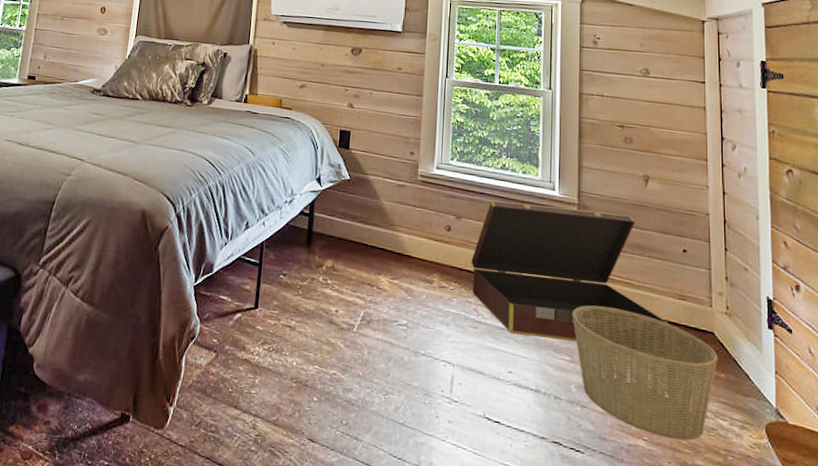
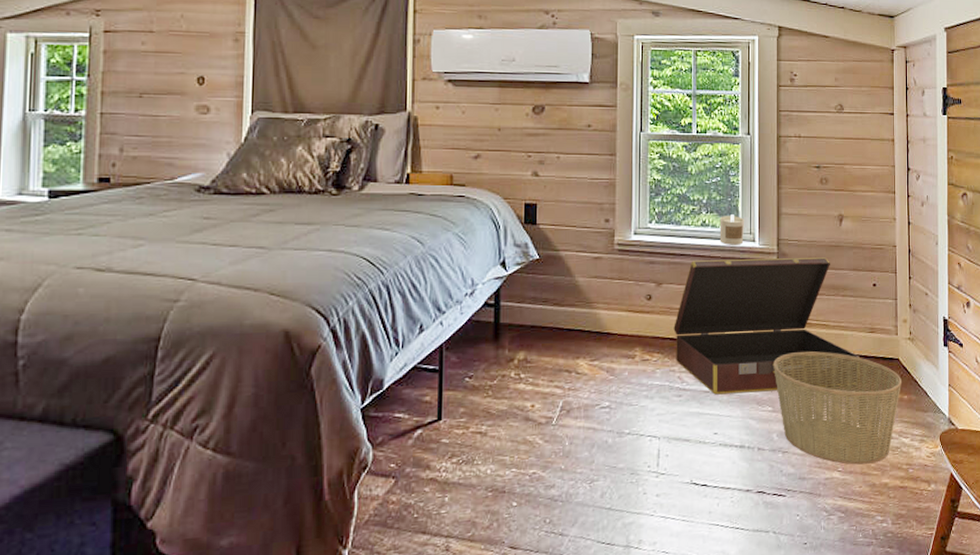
candle: none [519,162,545,193] -> present [719,215,745,246]

